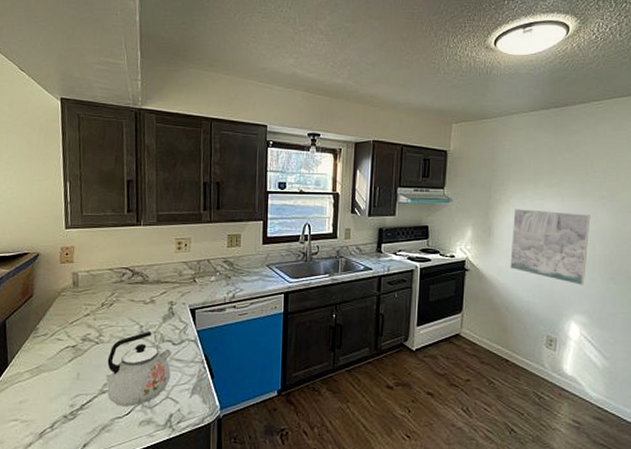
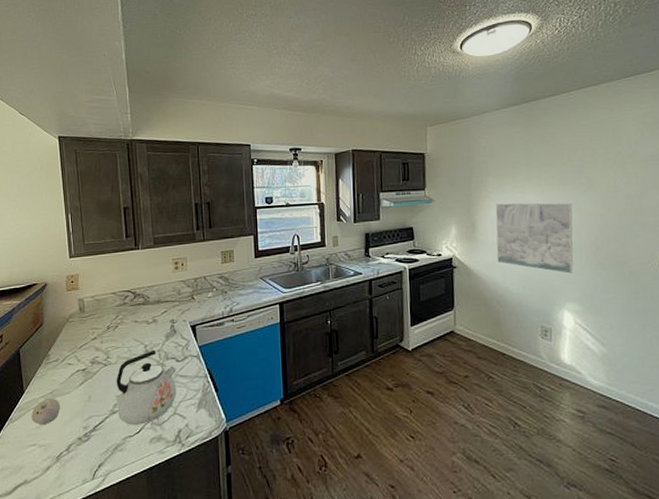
fruit: none [15,372,47,401] -> present [31,397,61,426]

